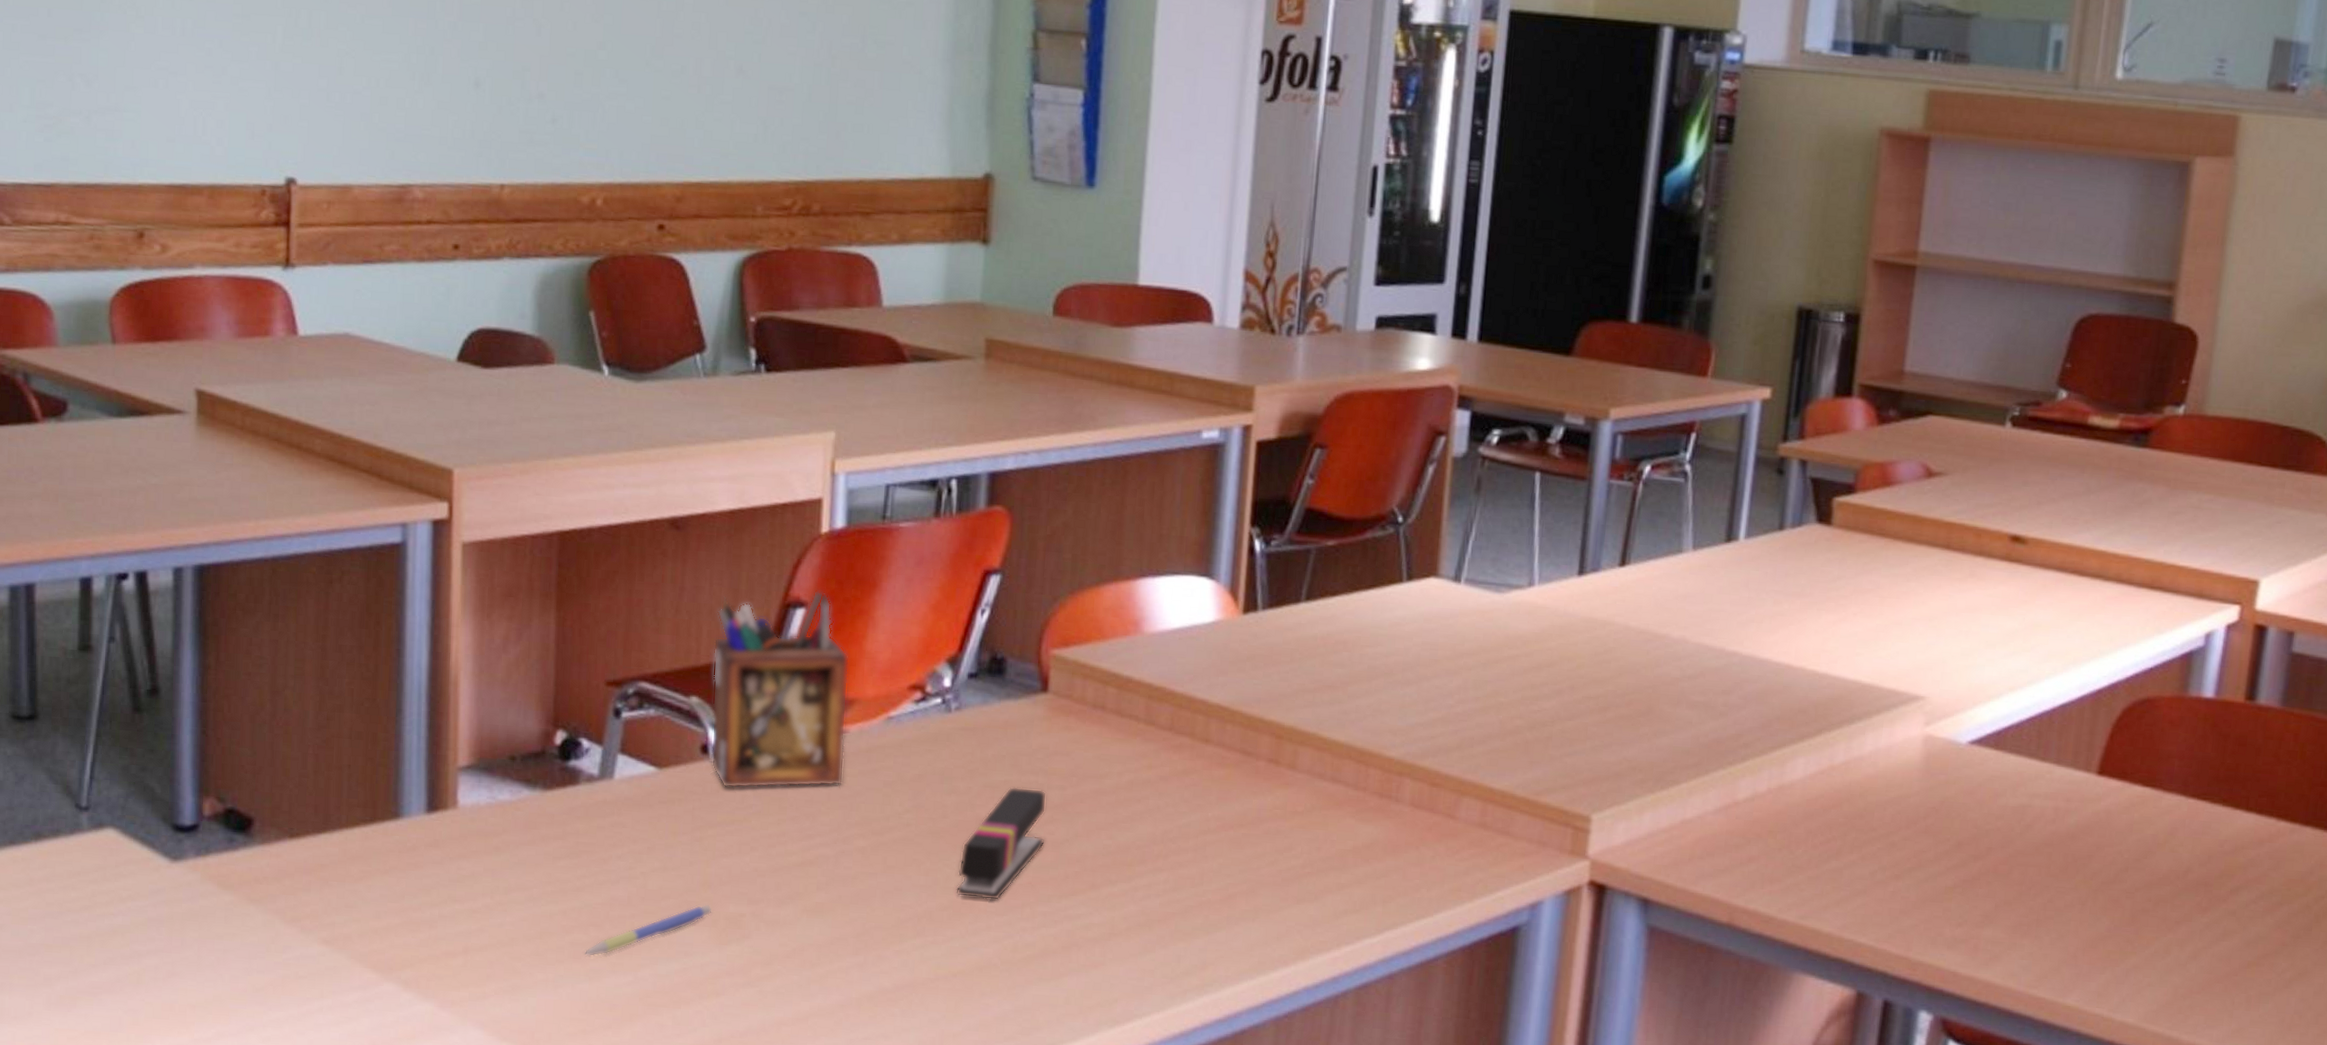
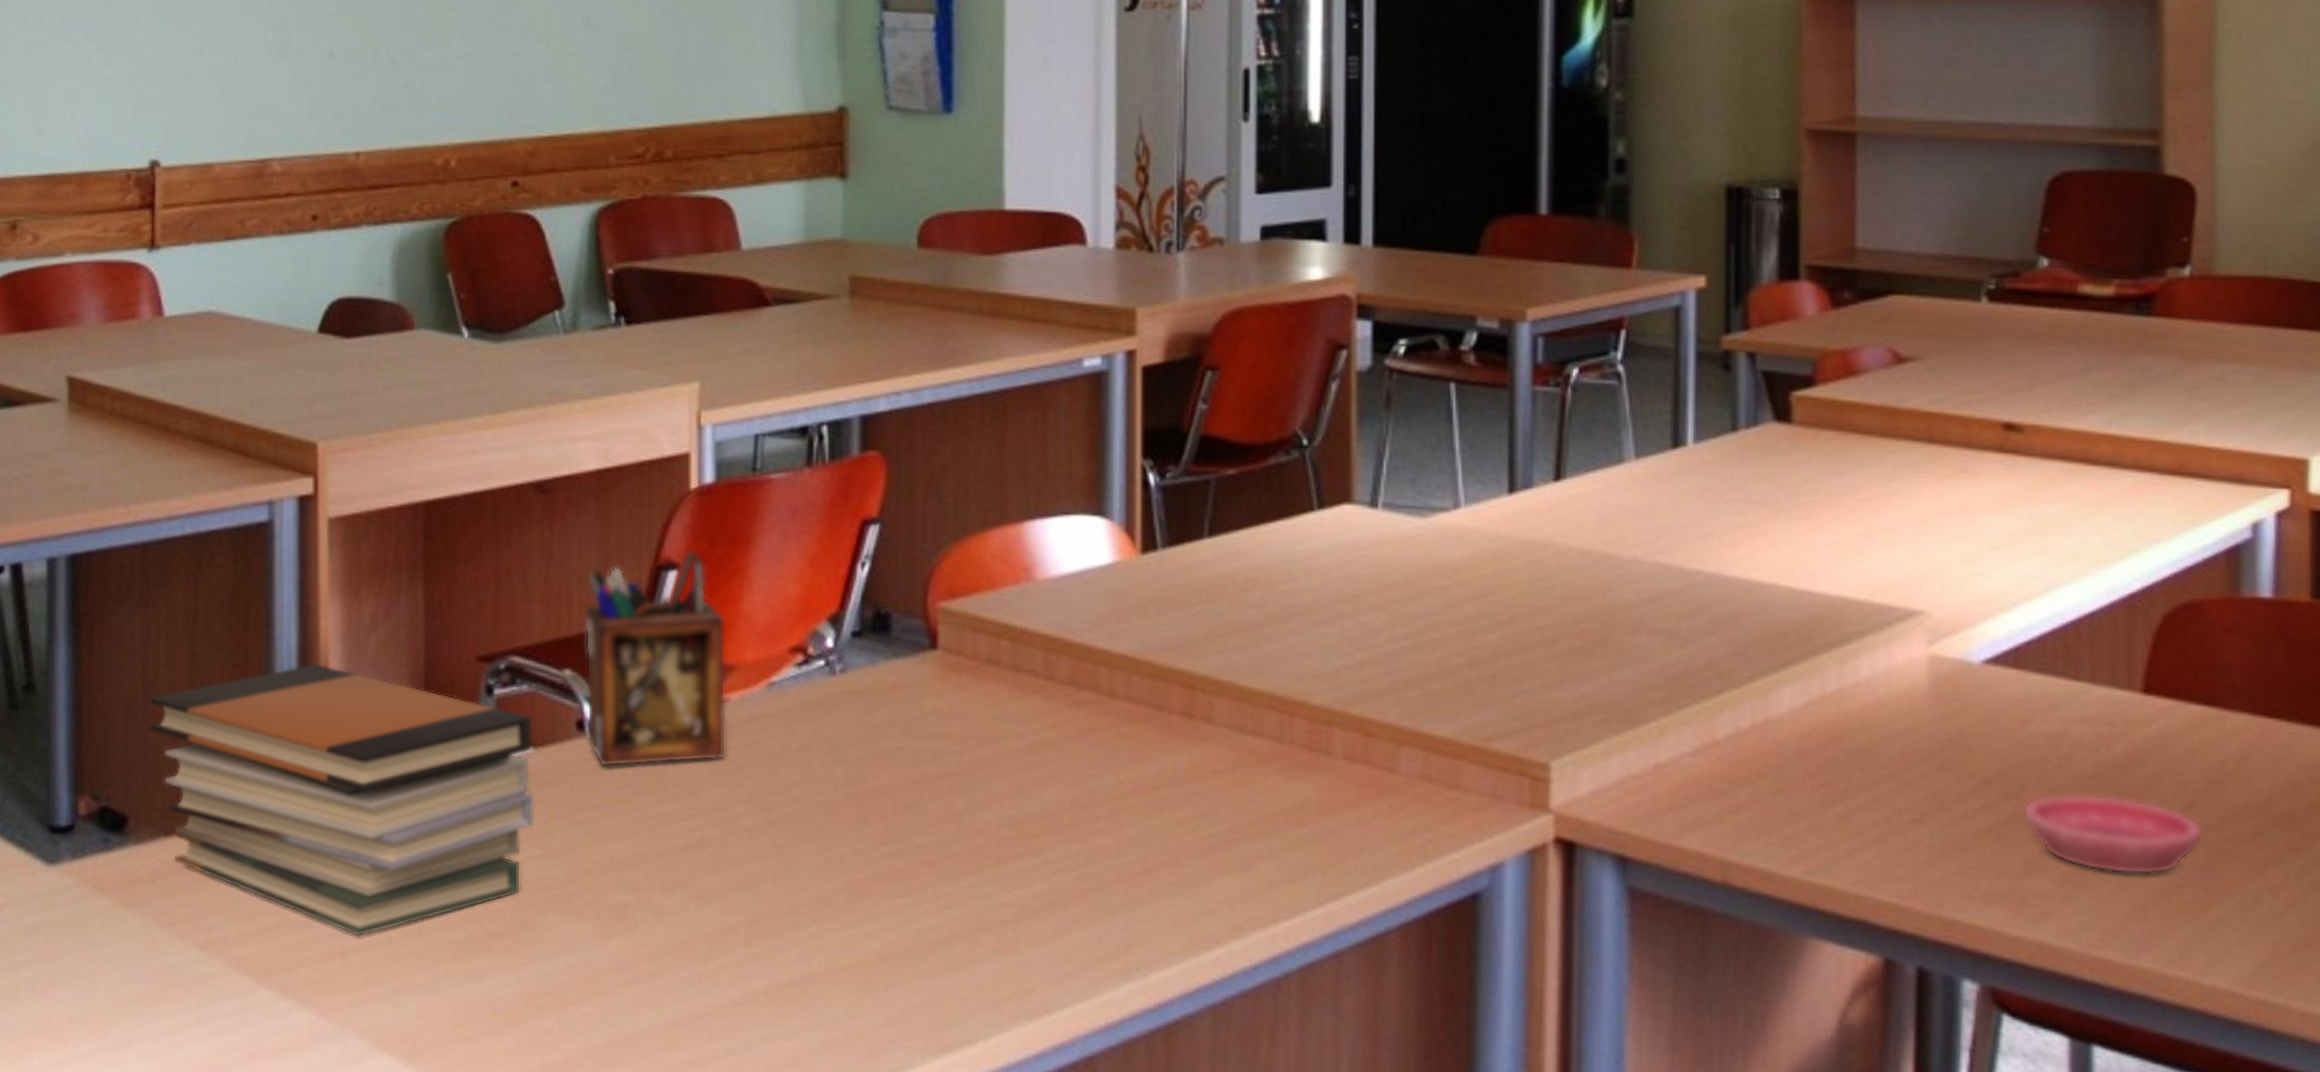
book stack: none [276,680,658,937] -> present [149,663,535,936]
pen: present [584,904,712,957] -> none [464,894,595,956]
stapler: present [956,786,1047,901] -> none [852,754,945,881]
saucer: none [1986,857,2132,928] -> present [2023,793,2203,875]

